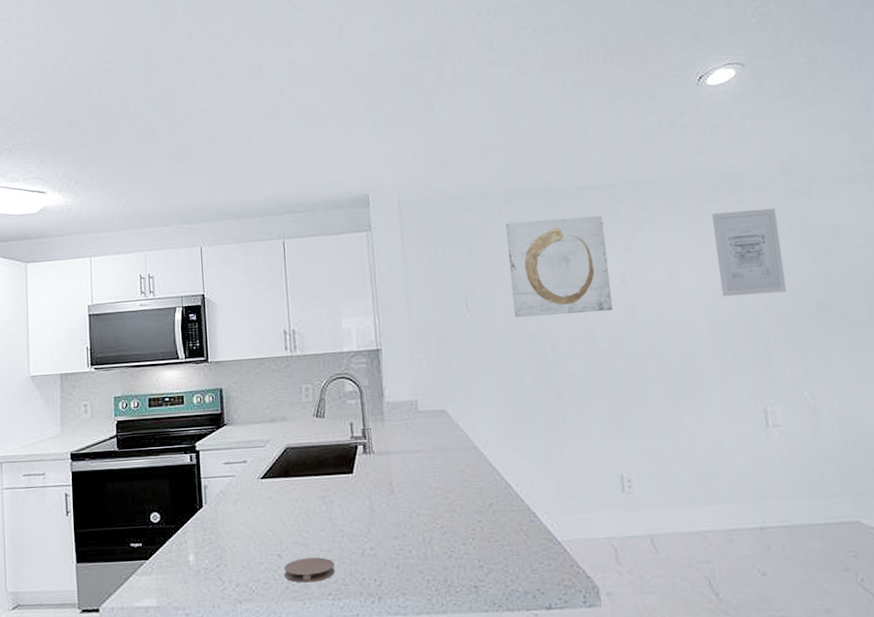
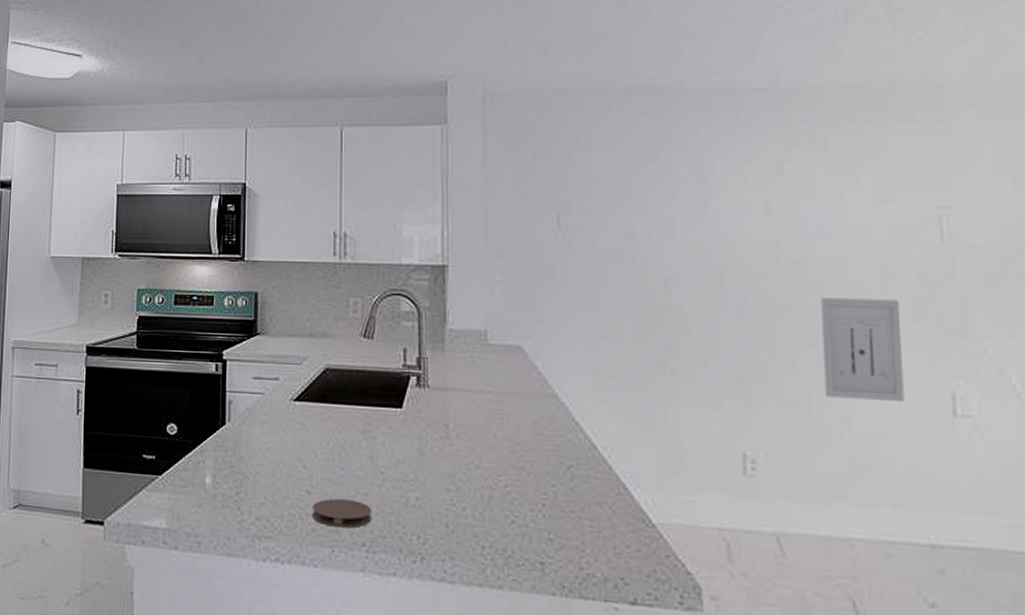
wall art: present [505,215,613,317] -> none [616,125,751,247]
wall art: none [667,342,732,423] -> present [821,298,904,401]
wall art: present [712,208,787,297] -> none [898,132,999,244]

